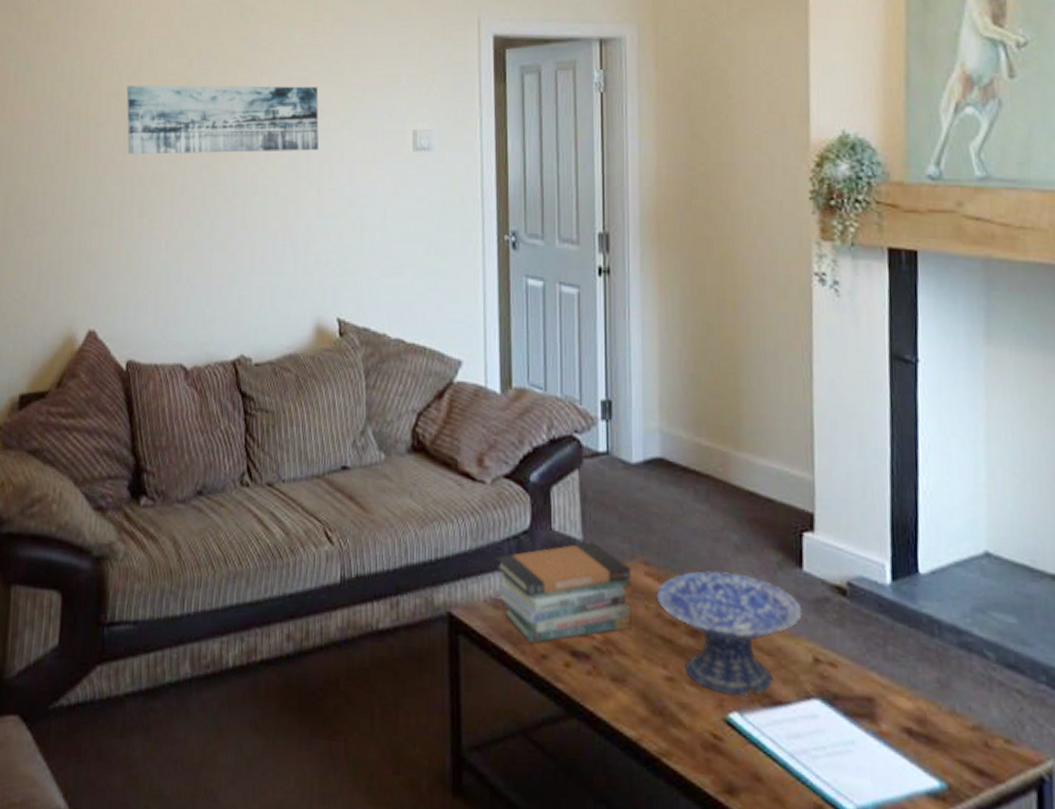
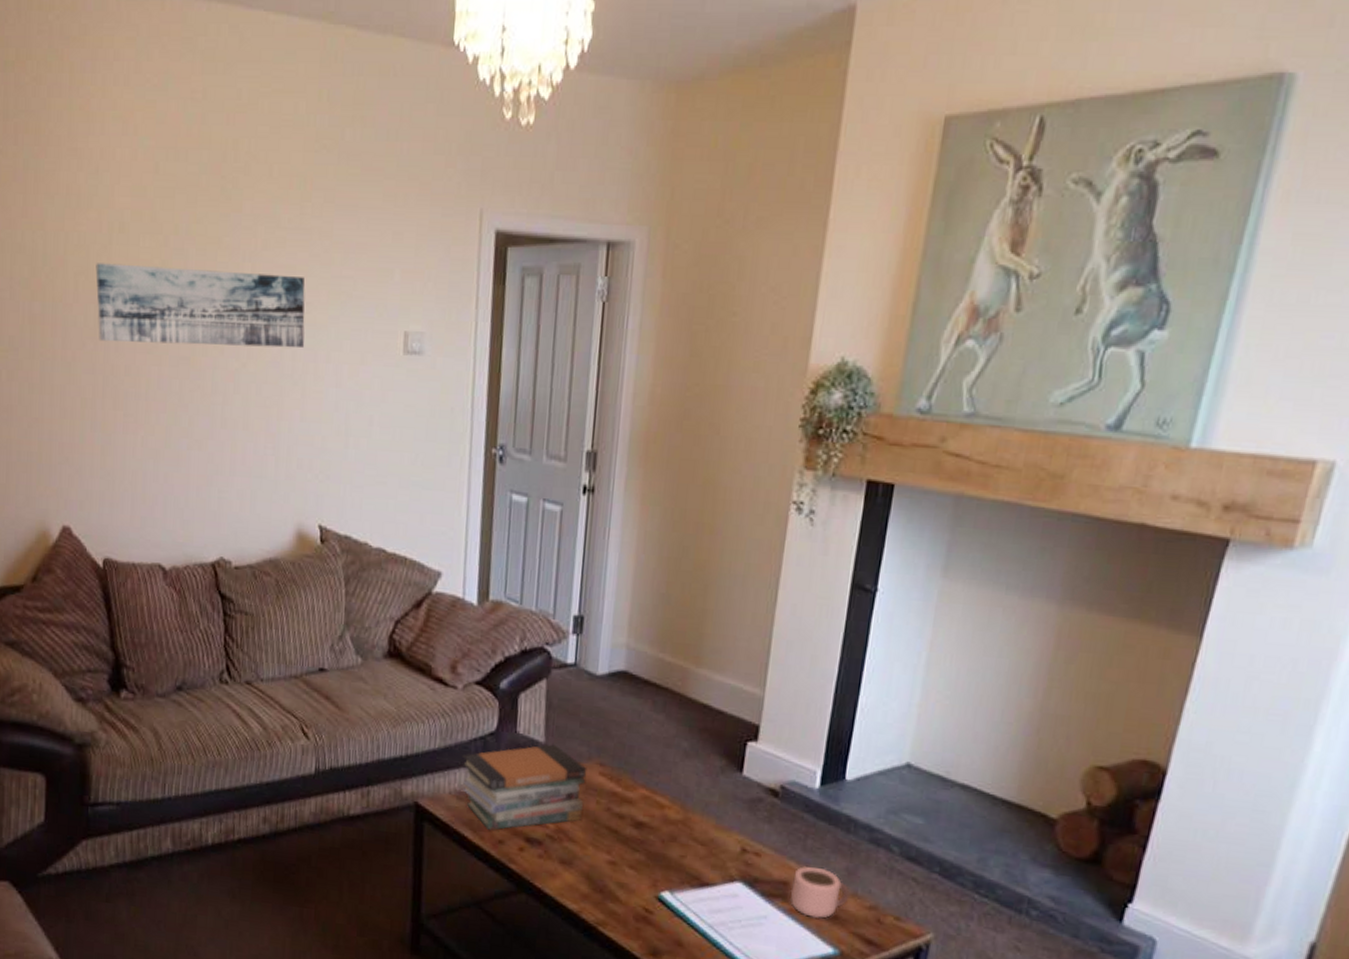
decorative bowl: present [656,571,803,696] -> none [607,772,738,878]
mug: none [877,678,947,744] -> present [790,866,850,919]

